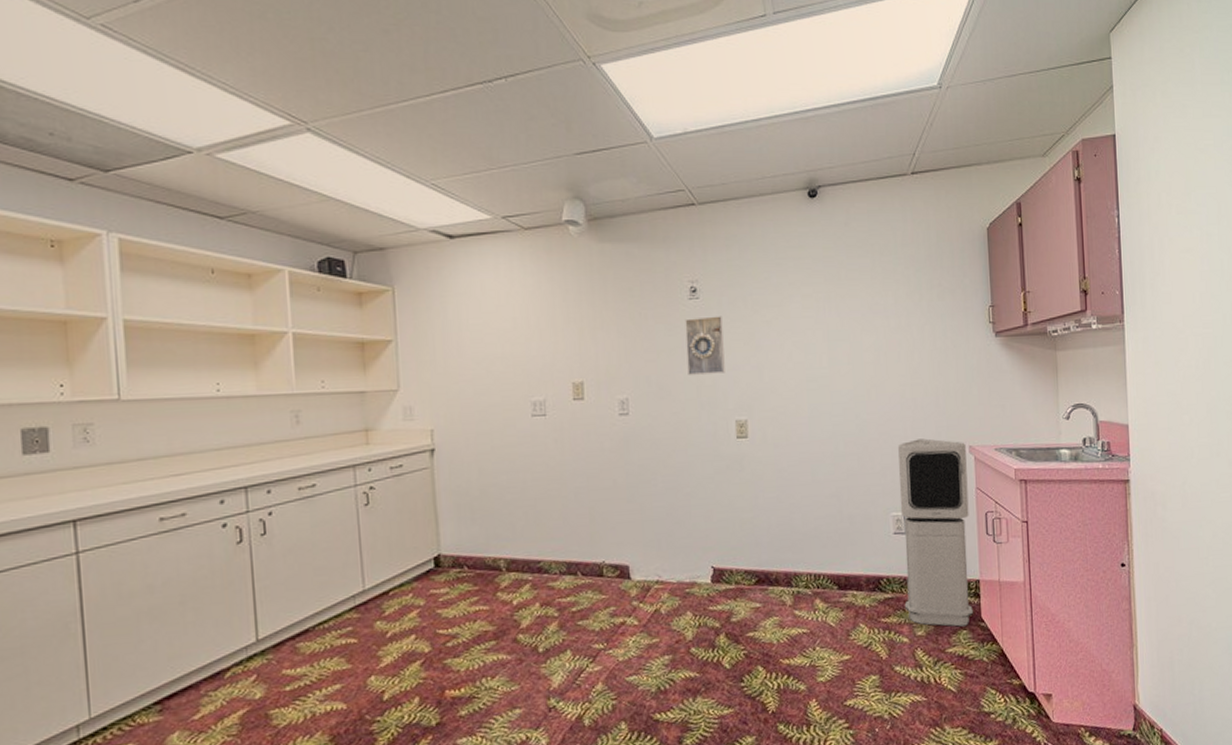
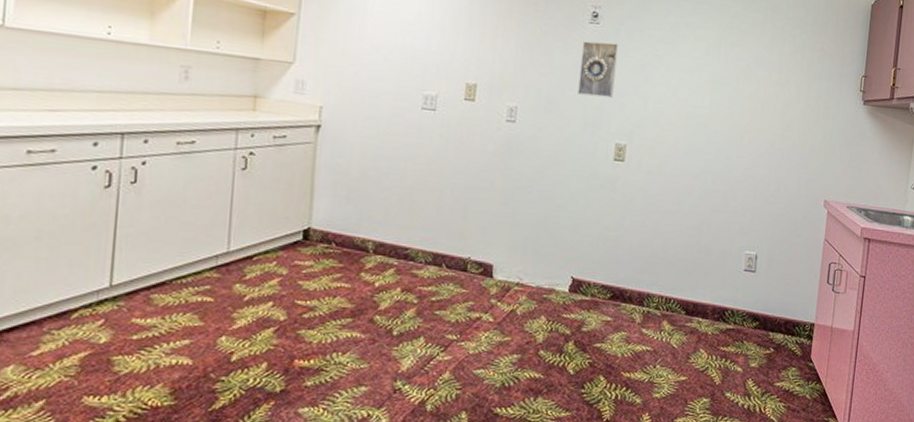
air purifier: present [898,438,973,627] -> none [743,187,822,364]

